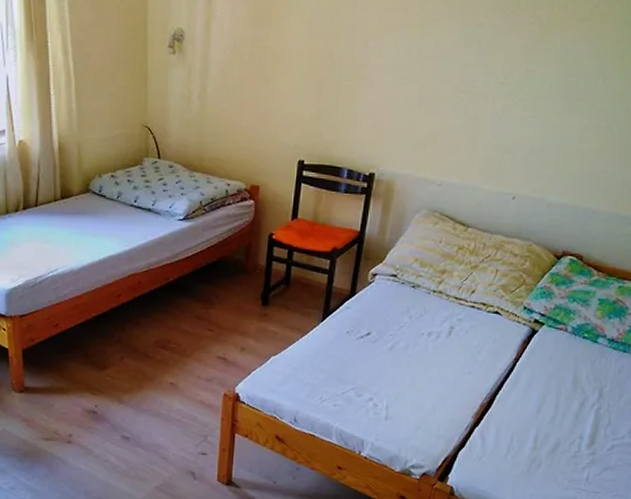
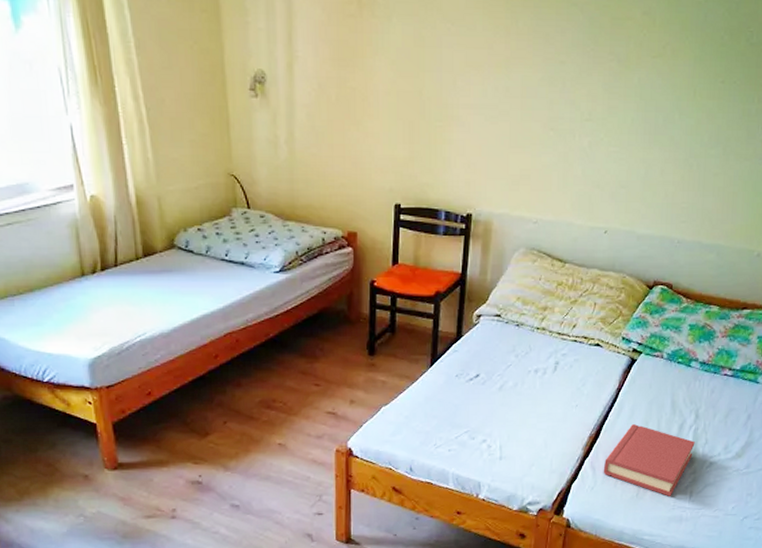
hardback book: none [493,397,597,476] -> present [603,424,695,496]

